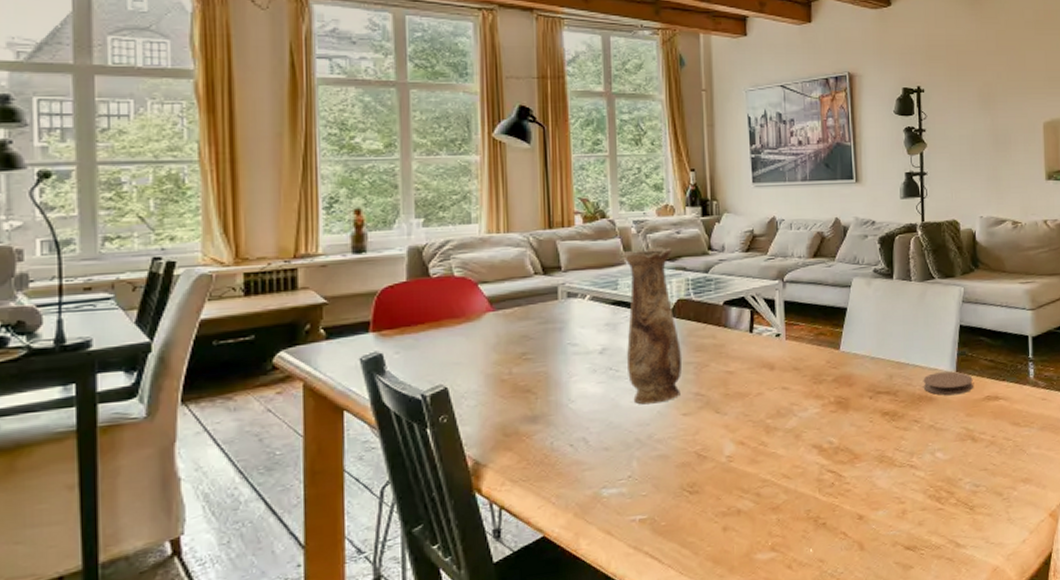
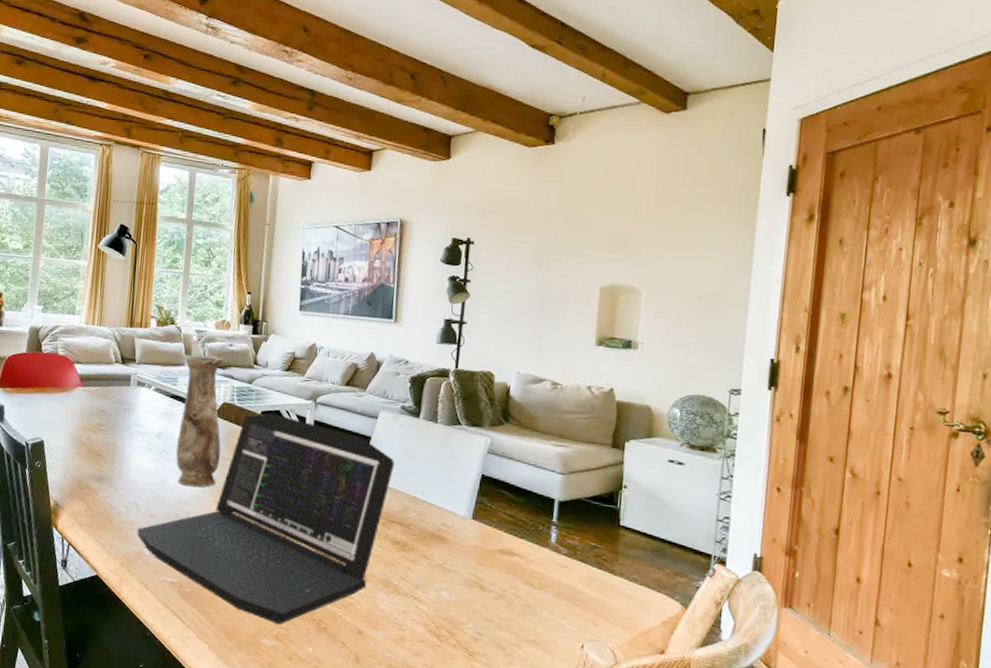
laptop: none [590,301,875,534] -> present [137,413,395,625]
coaster: present [923,371,973,395] -> none [436,515,489,541]

